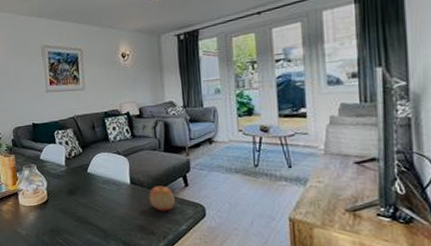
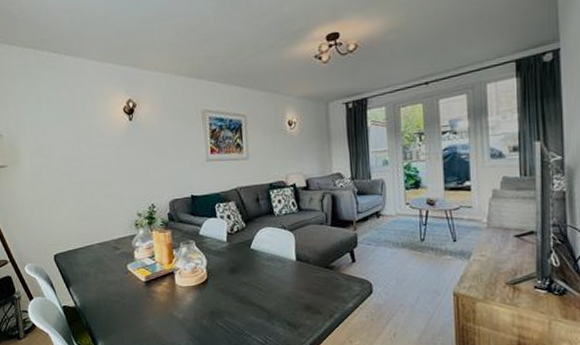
apple: present [149,186,175,211] -> none [315,262,342,289]

